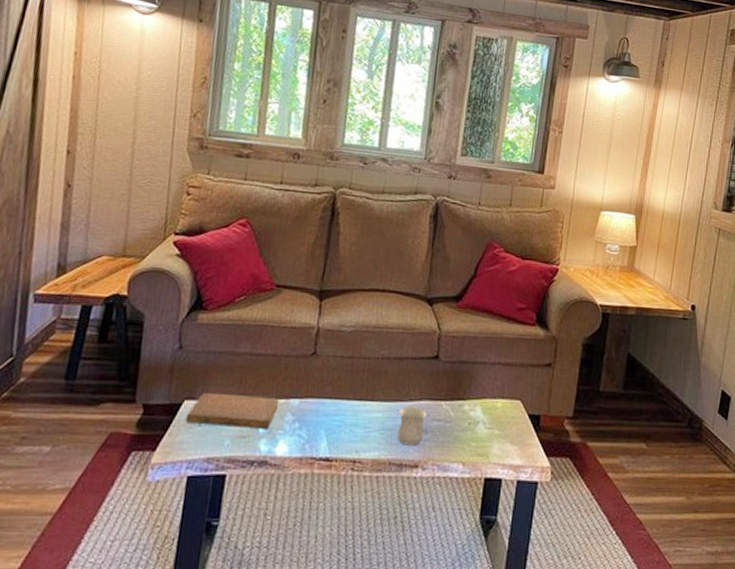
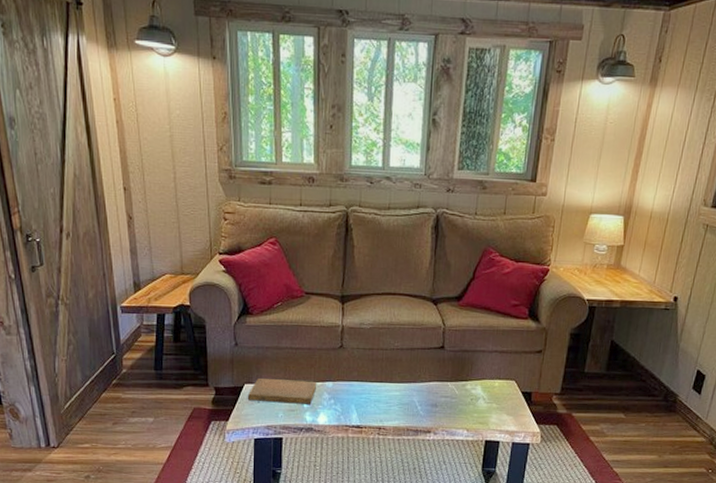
mug: present [397,405,427,446] -> none [412,386,436,417]

